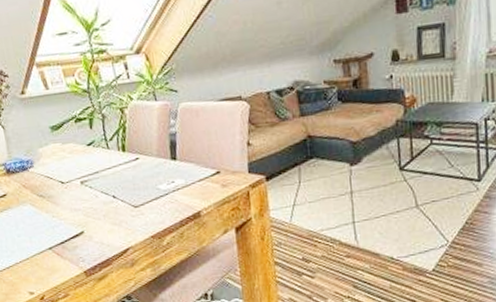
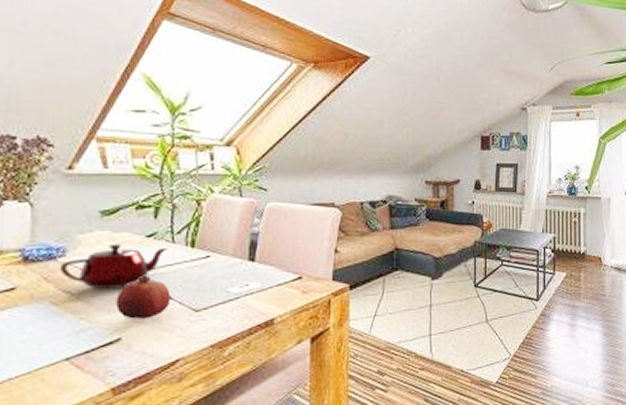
teapot: none [31,153,106,193] -> present [60,244,169,291]
fruit: none [74,179,115,216] -> present [116,276,171,319]

